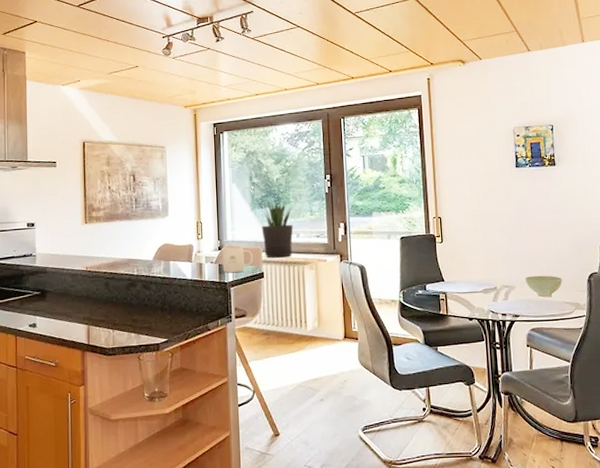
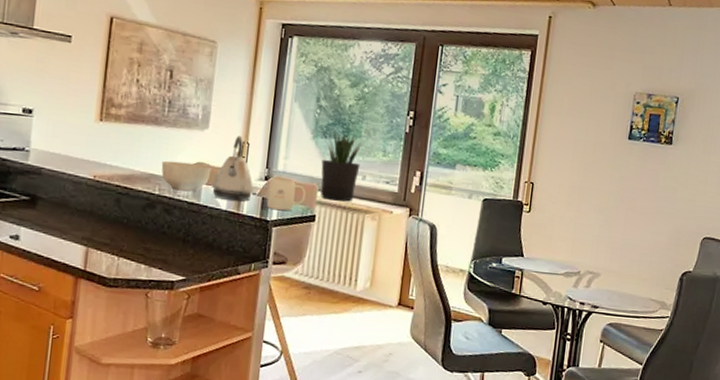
bowl: none [136,245,176,269] -> present [161,160,212,192]
kettle: none [177,217,211,271] -> present [211,135,254,202]
bowl: present [525,275,563,298] -> none [612,264,654,291]

